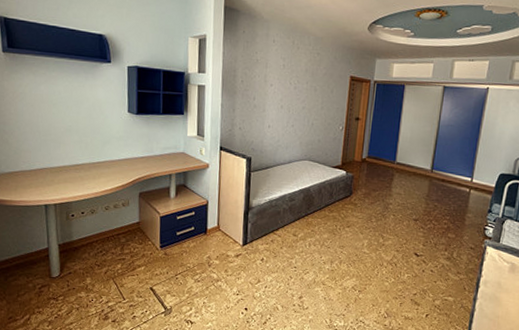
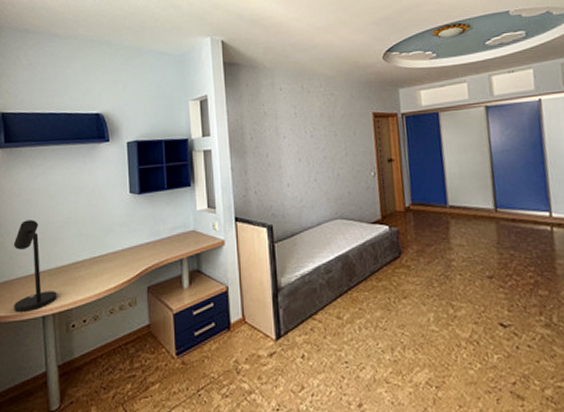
desk lamp: none [17,122,59,200] -> present [13,220,57,313]

